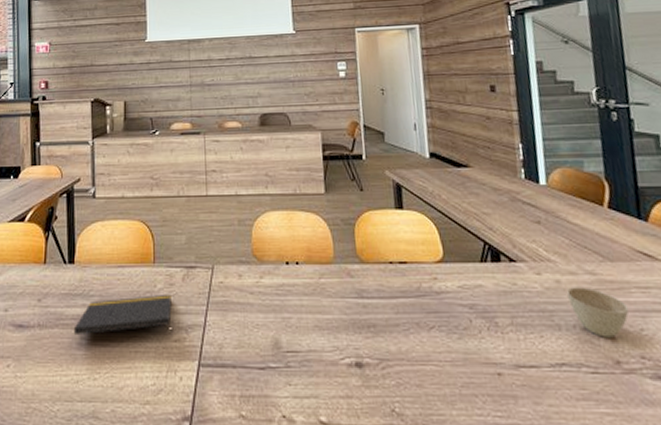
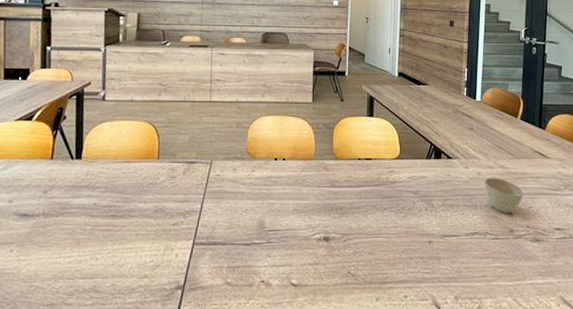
notepad: present [73,293,172,336] -> none [78,185,172,223]

